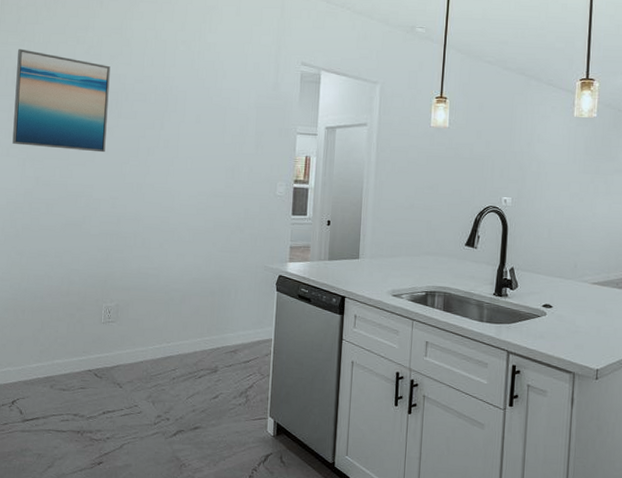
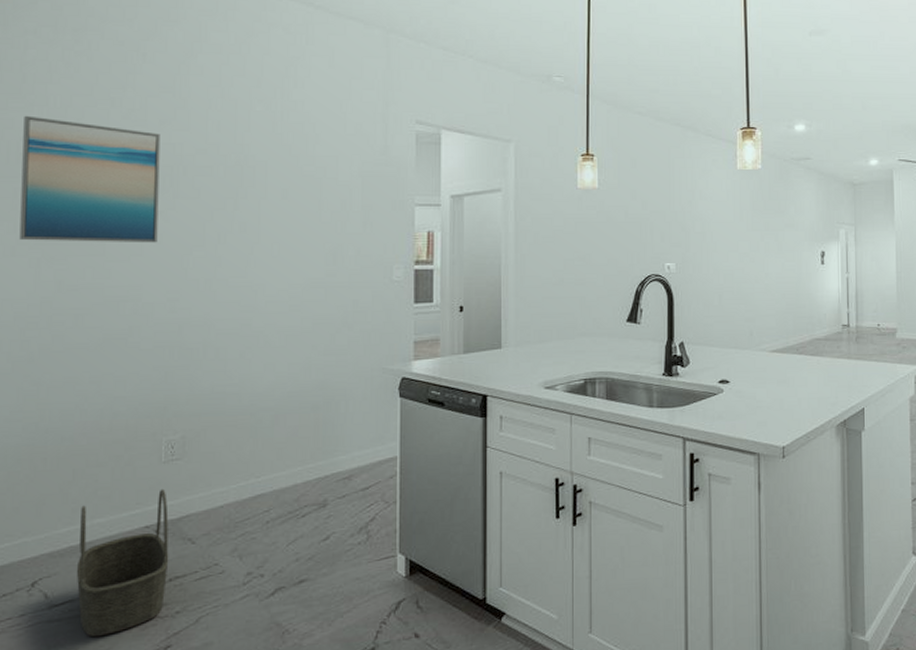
basket: none [41,343,105,448] -> present [76,488,169,638]

